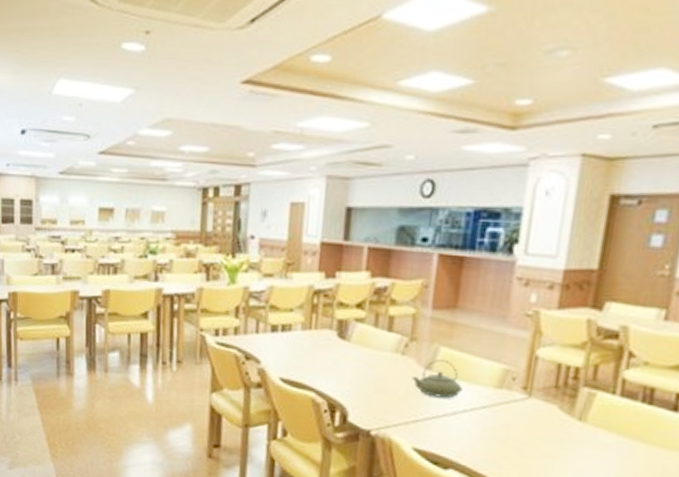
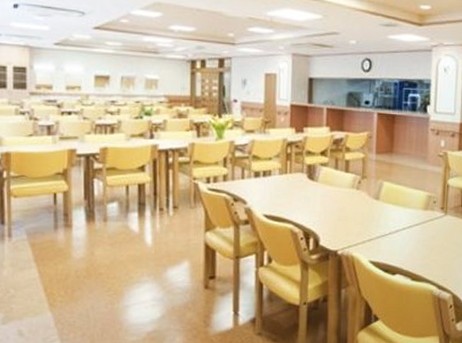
teapot: present [412,360,463,398] -> none [365,192,401,220]

